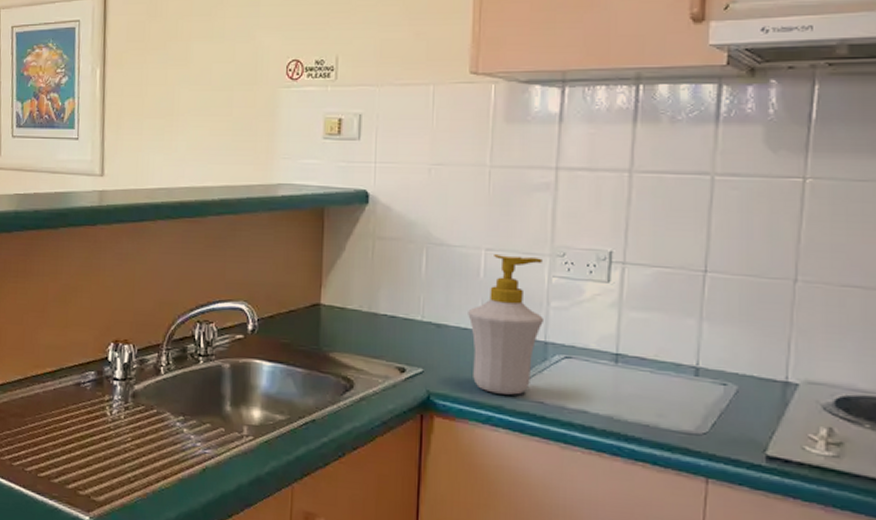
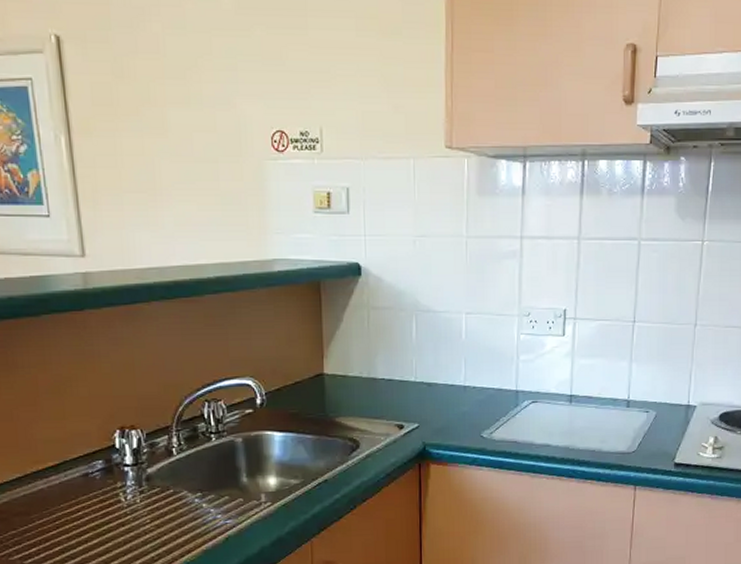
soap bottle: present [468,255,543,395] -> none [453,317,514,438]

